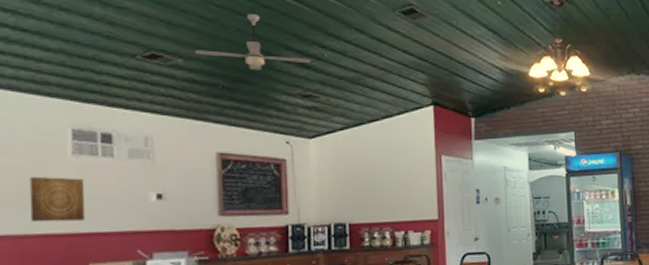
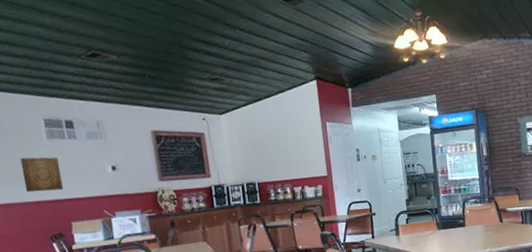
ceiling fan: present [195,14,310,71] -> none [124,12,214,61]

